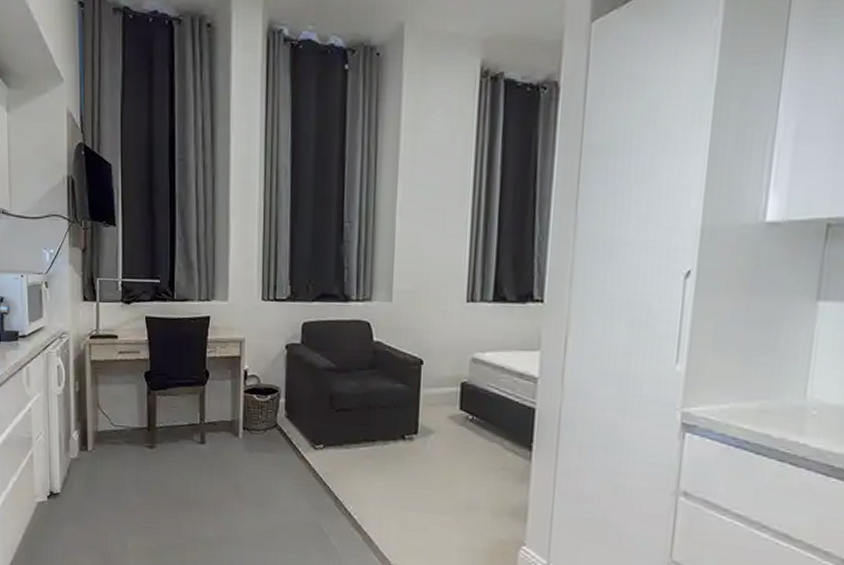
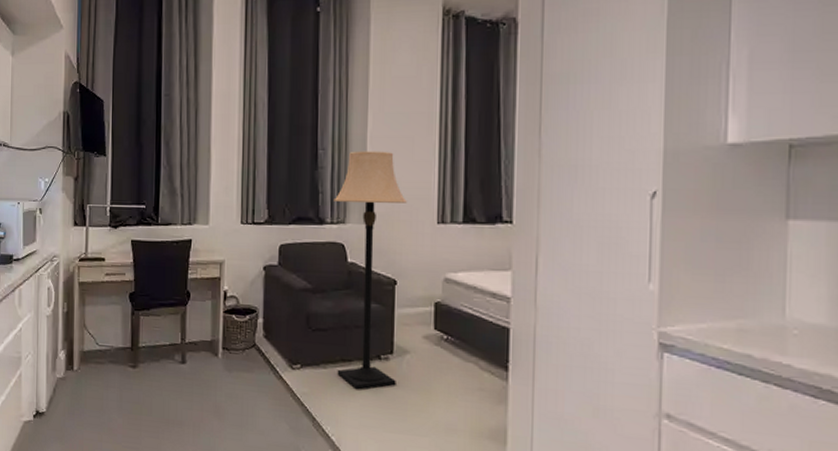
lamp: none [360,224,436,470] -> present [334,151,407,390]

